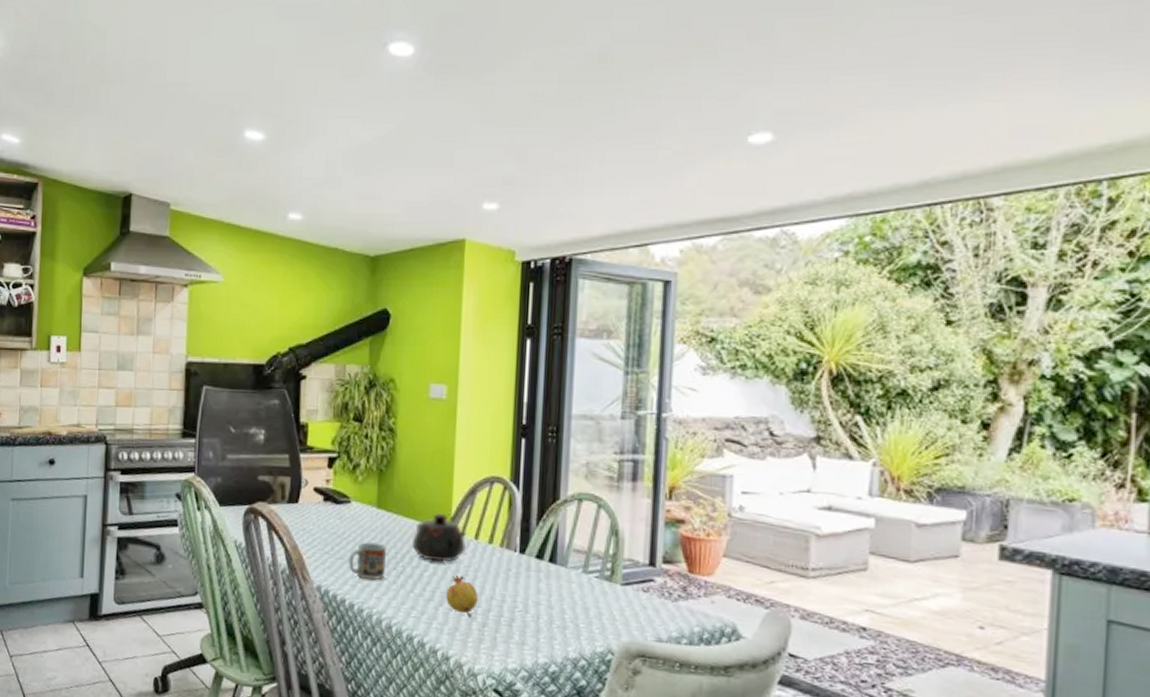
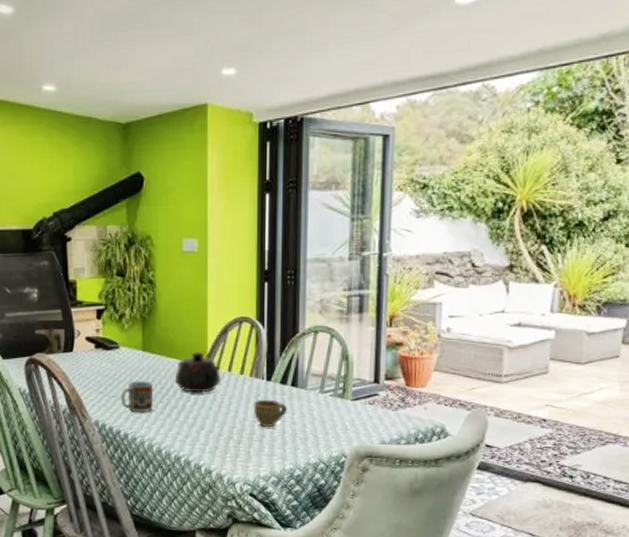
fruit: present [446,574,478,618] -> none [206,402,233,437]
cup: none [502,575,544,610] -> present [253,399,288,428]

